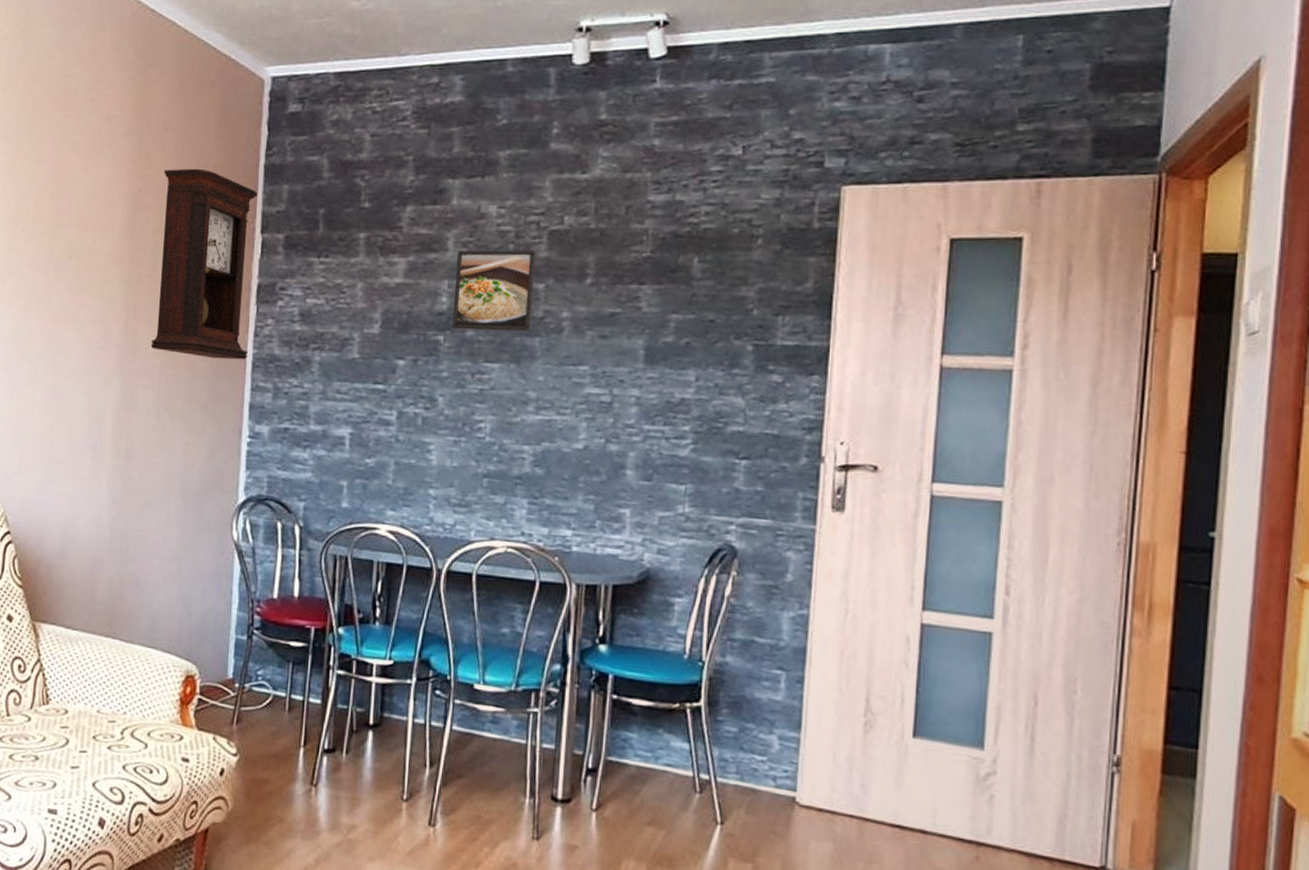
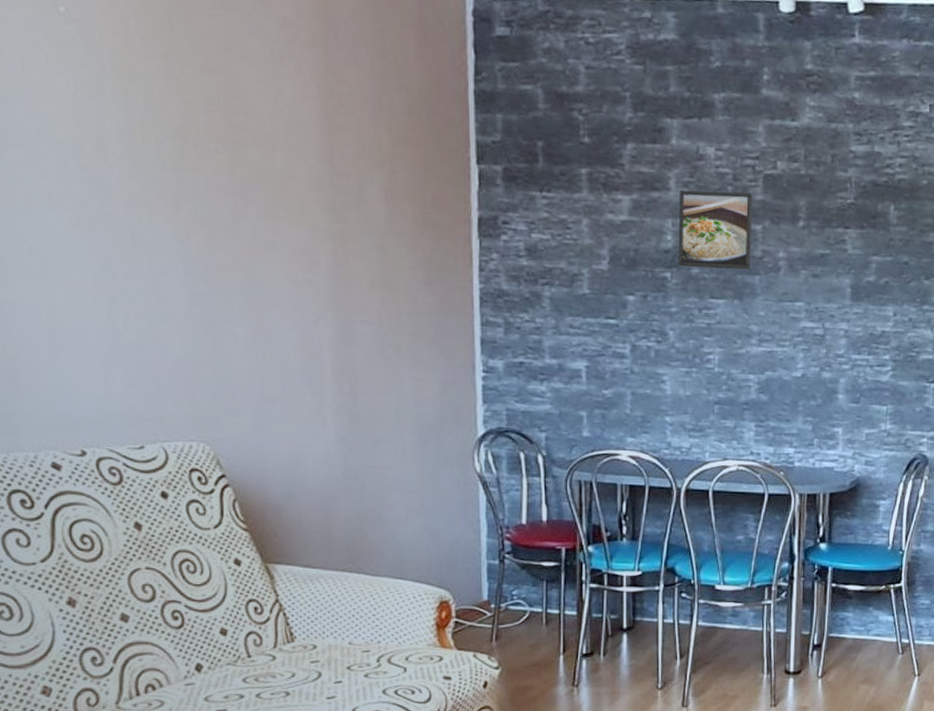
pendulum clock: present [150,168,258,360] -> none [359,88,474,295]

